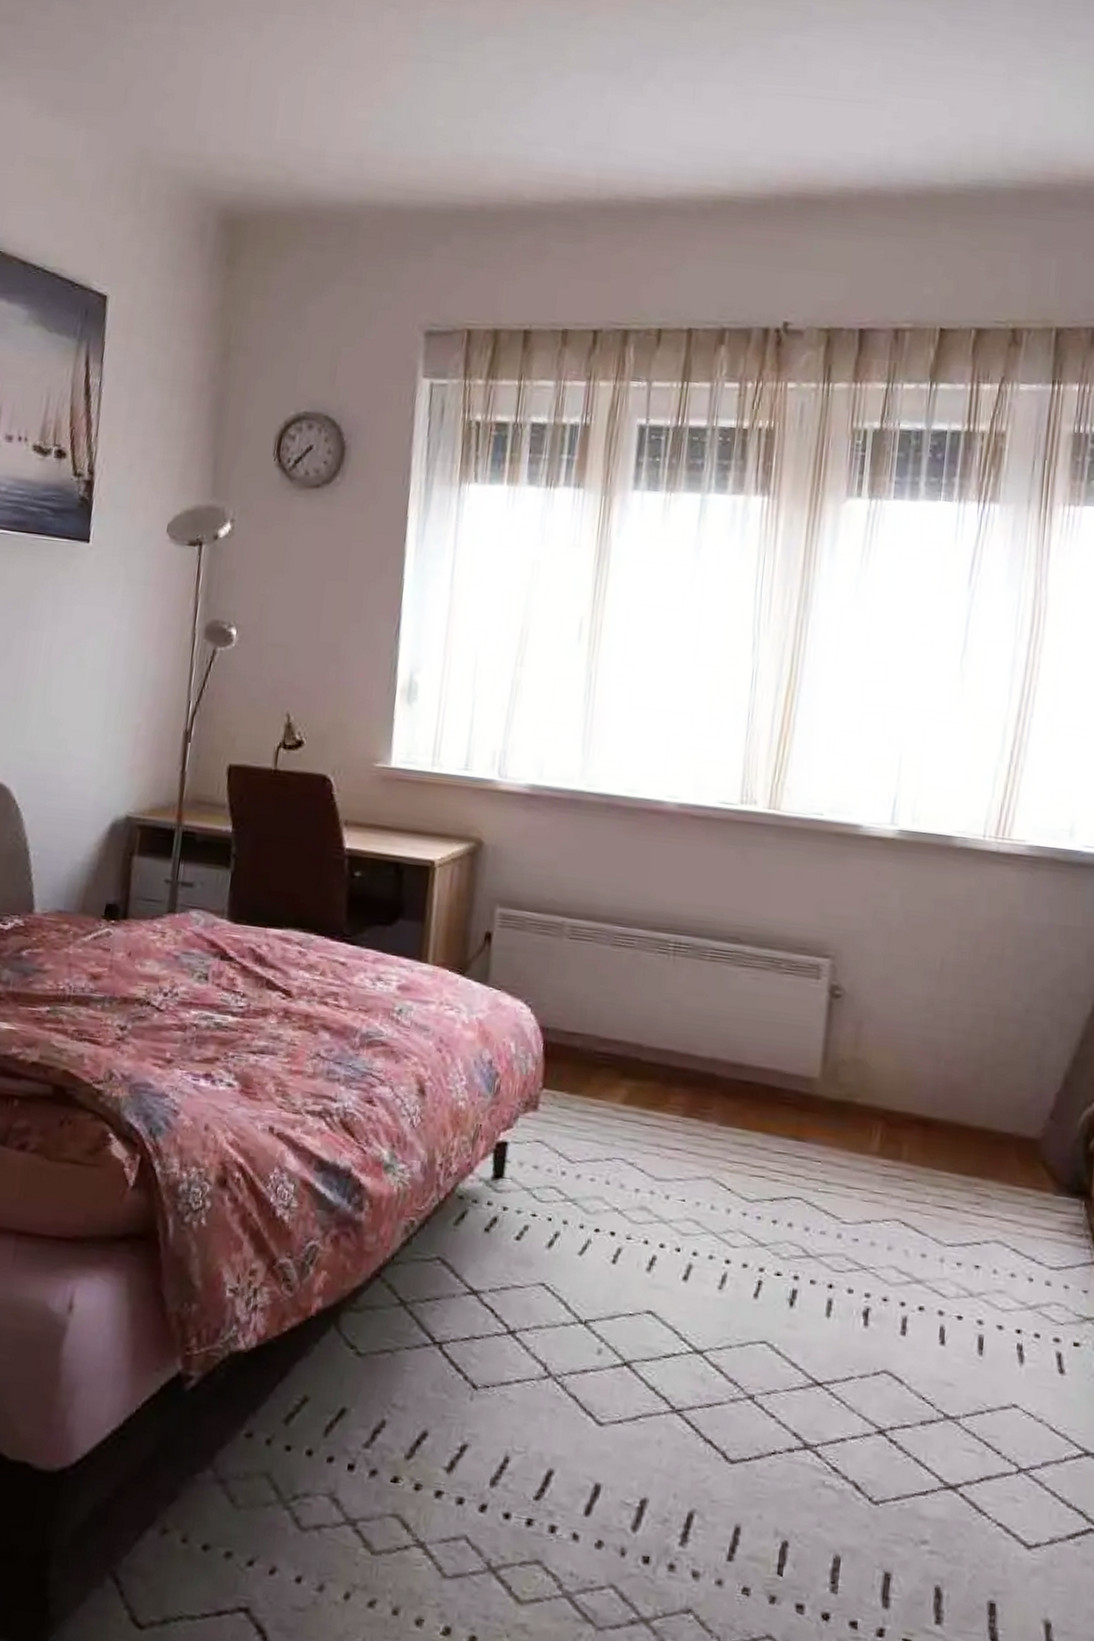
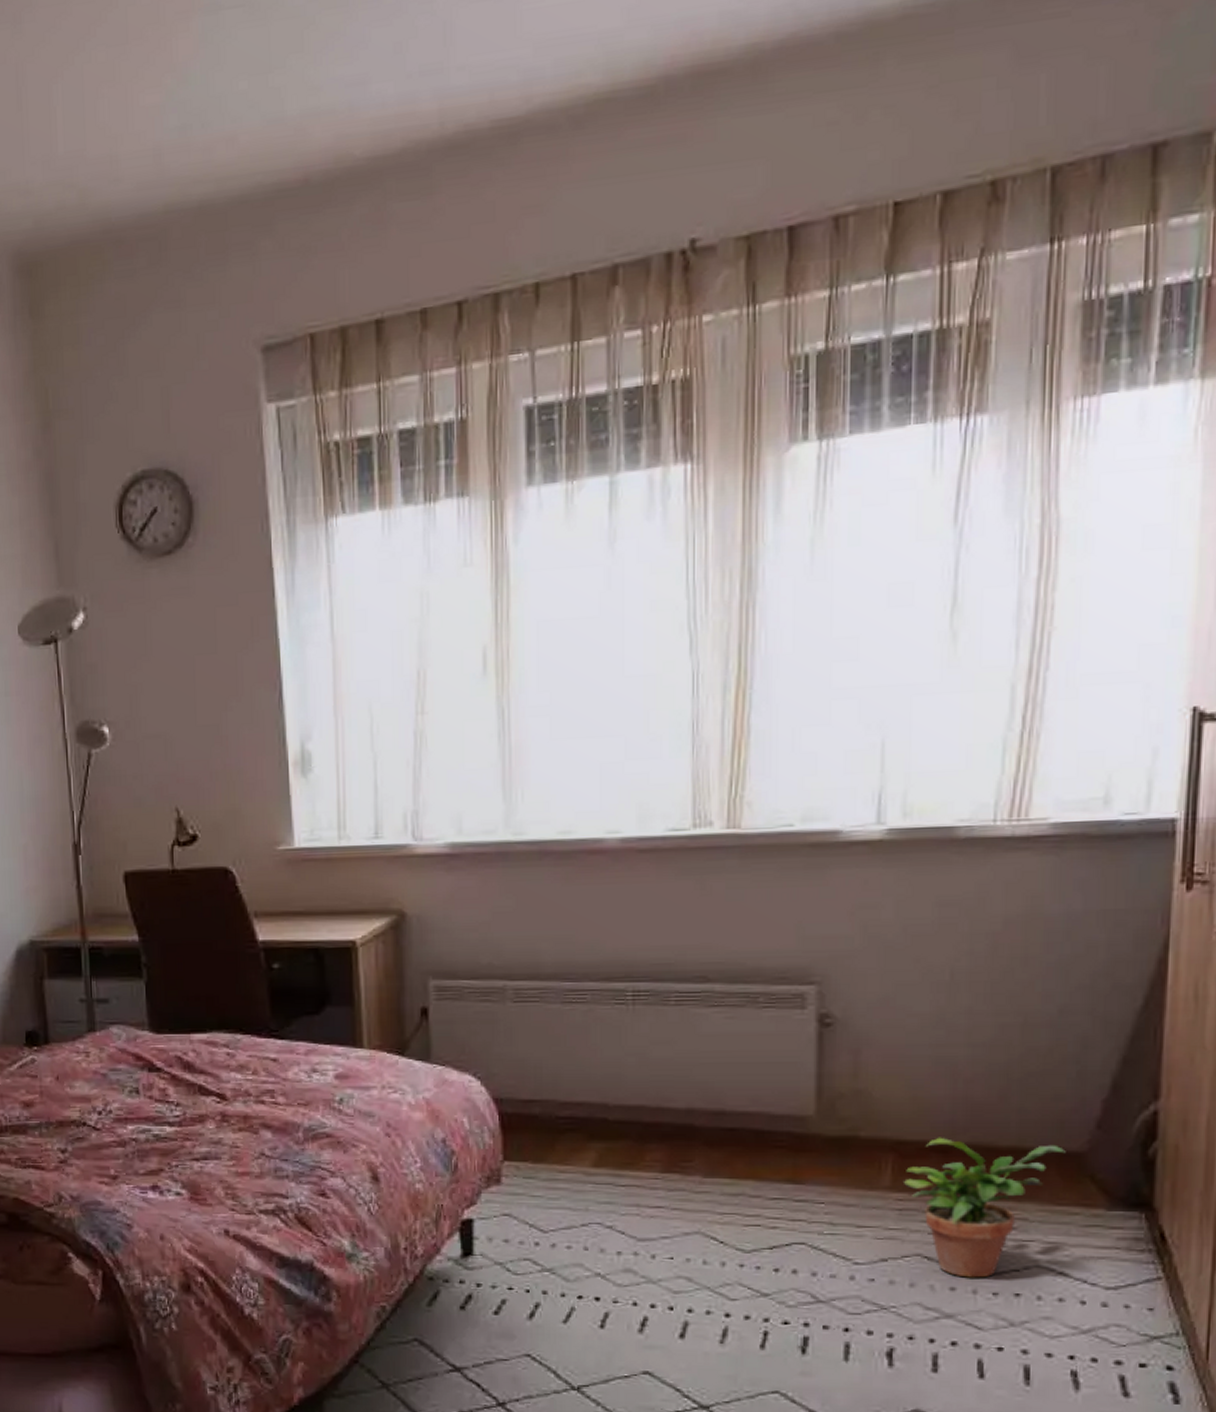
potted plant: none [888,1111,1024,1248] -> present [902,1137,1066,1278]

